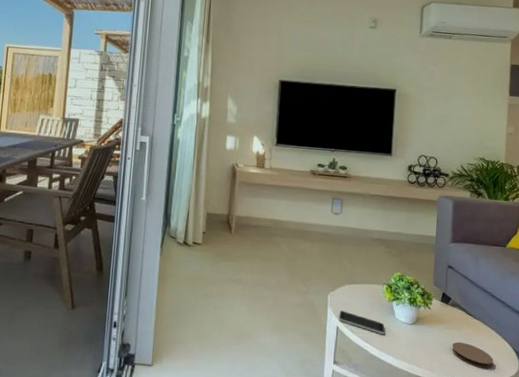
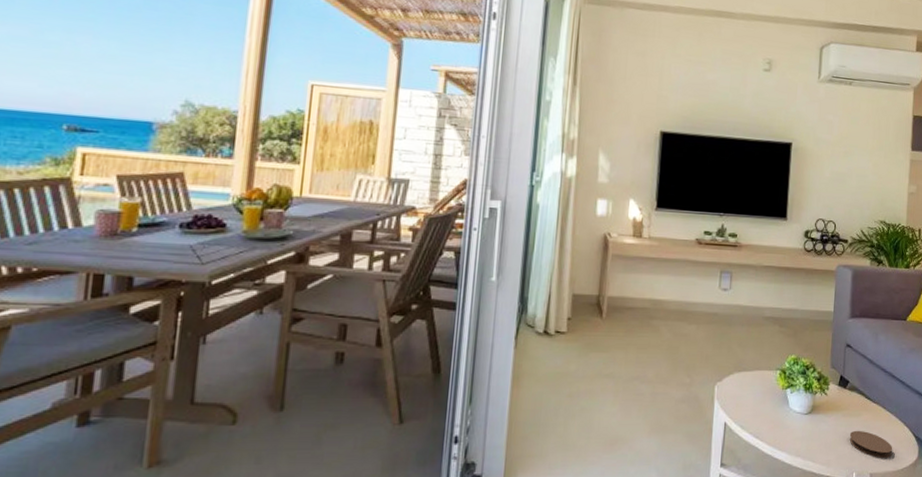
smartphone: present [339,311,385,335] -> none [726,403,778,429]

